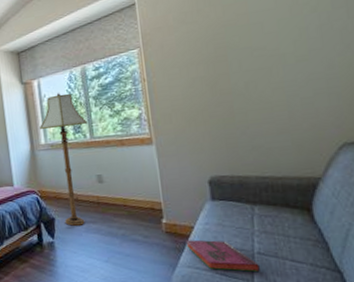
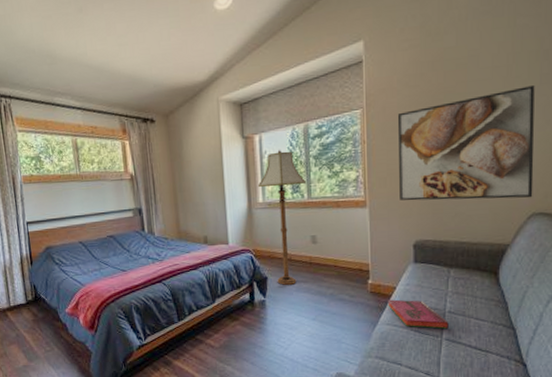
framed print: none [176,10,342,136] -> present [397,84,535,201]

